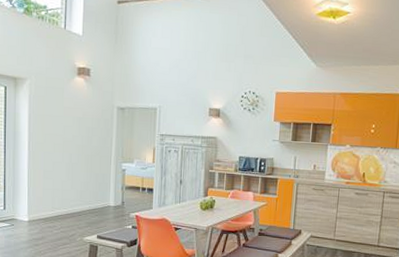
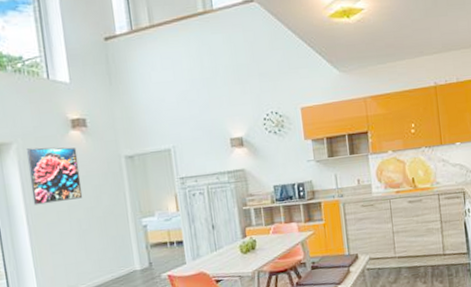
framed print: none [36,86,78,136] -> present [25,147,83,205]

